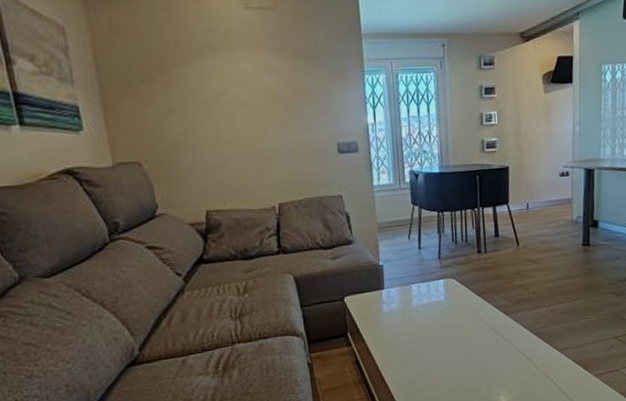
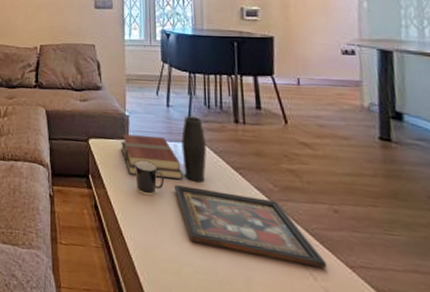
books: none [377,280,436,322] -> present [121,134,183,180]
mug: none [391,306,419,338] -> present [135,161,164,196]
decorative tray: none [428,314,545,368] -> present [174,185,328,269]
vase: none [433,254,455,315] -> present [181,116,207,183]

